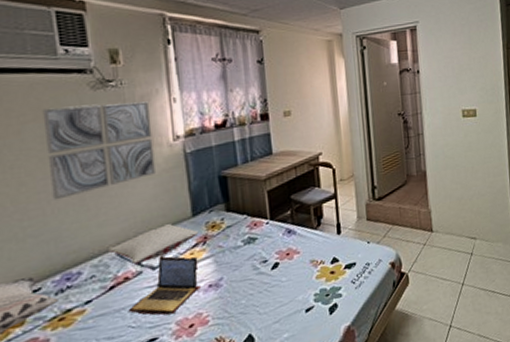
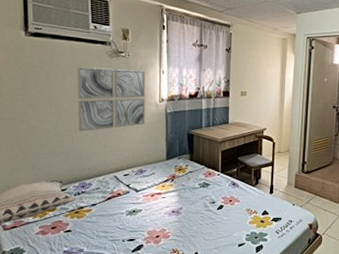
pillow: present [107,224,199,265] -> none [108,162,170,186]
laptop: present [128,255,200,316] -> none [118,183,167,225]

